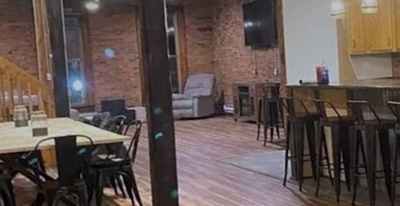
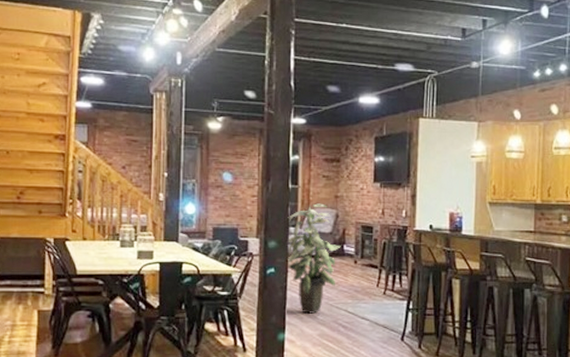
indoor plant: none [169,69,221,171] -> present [288,203,341,314]

